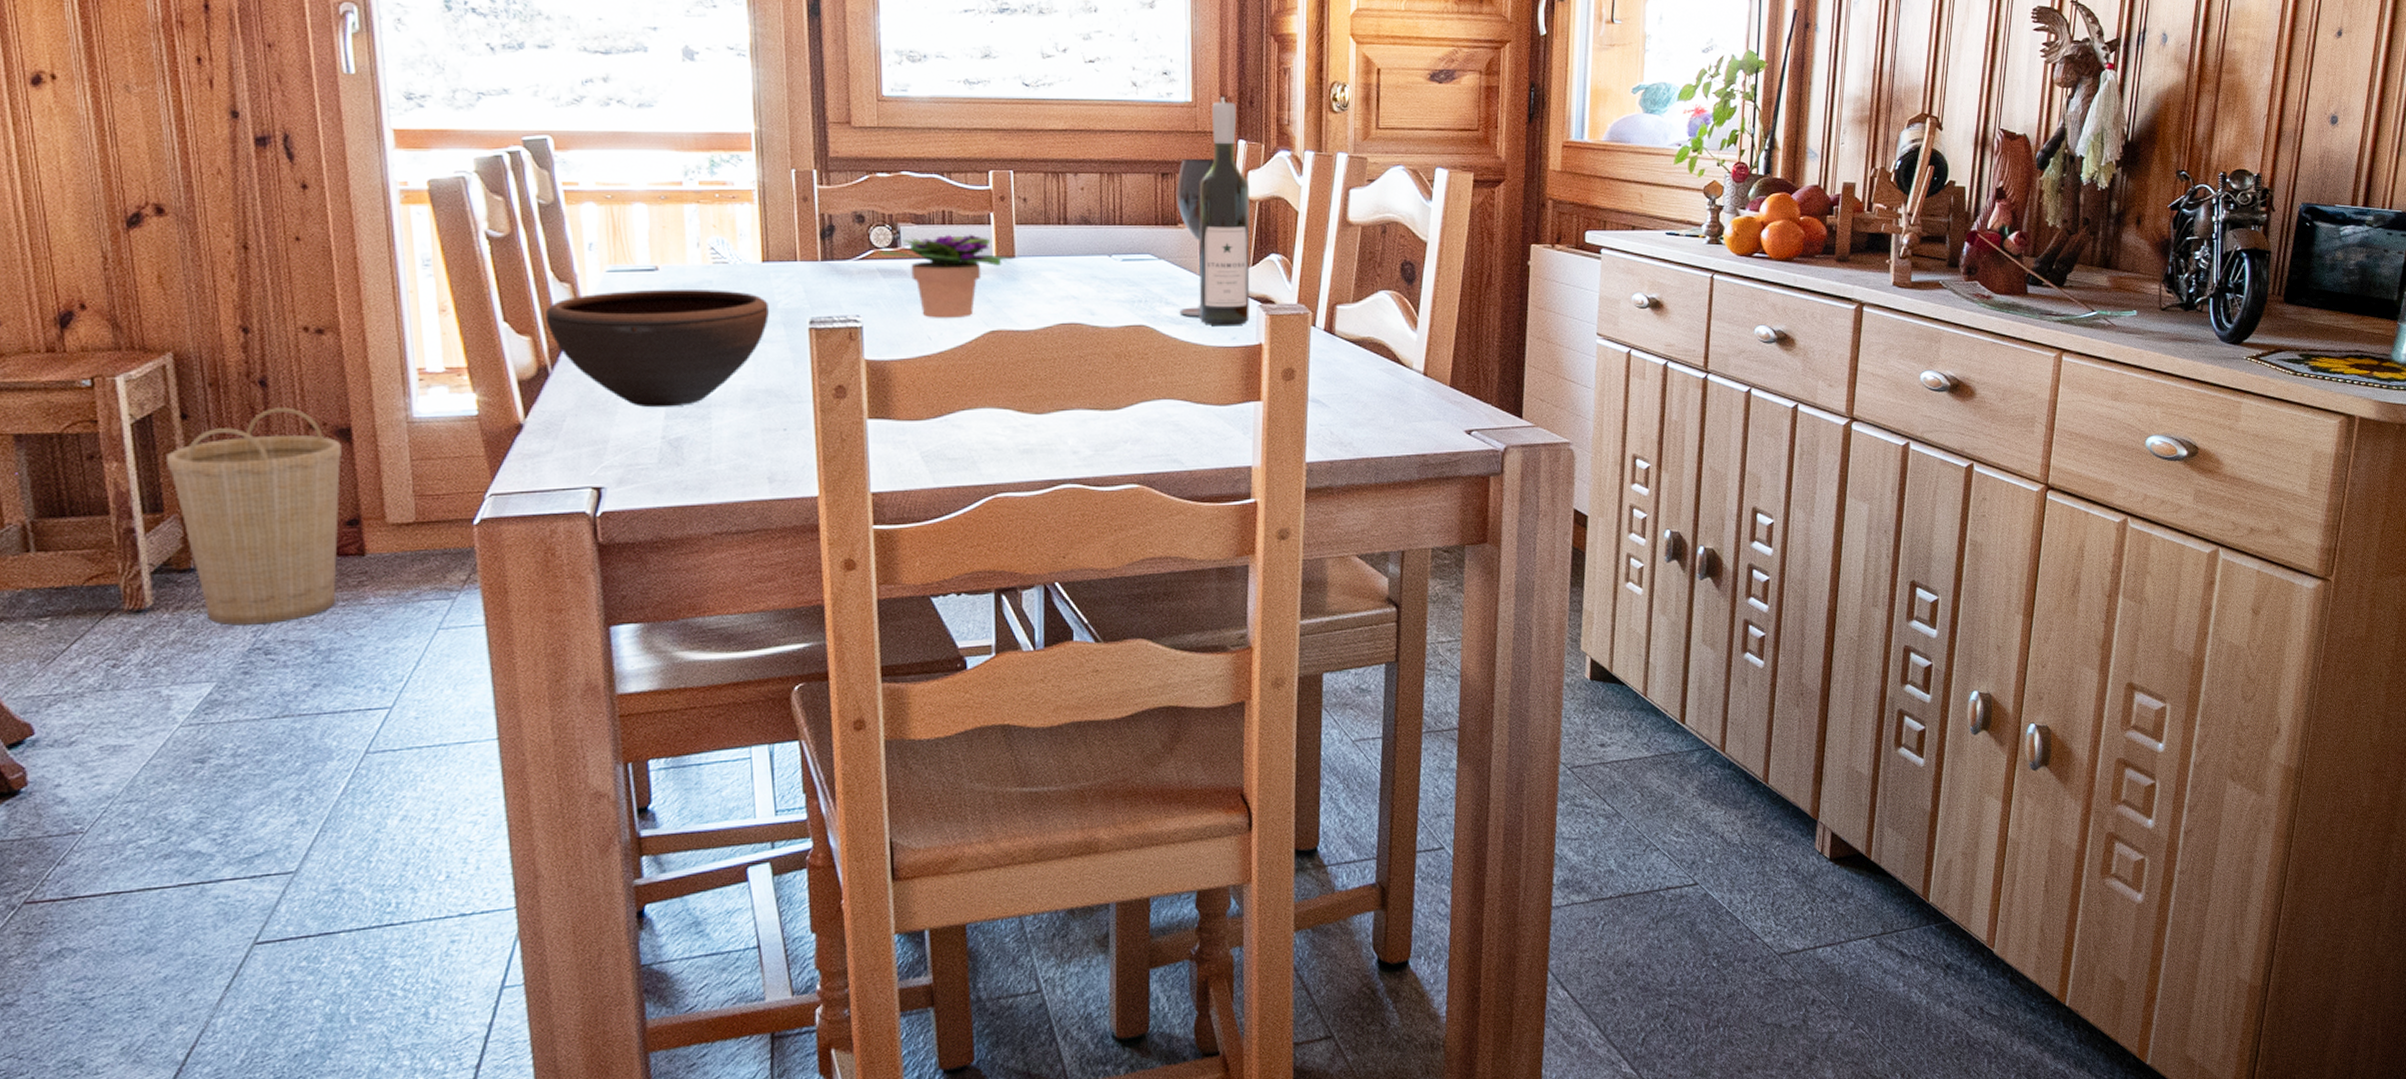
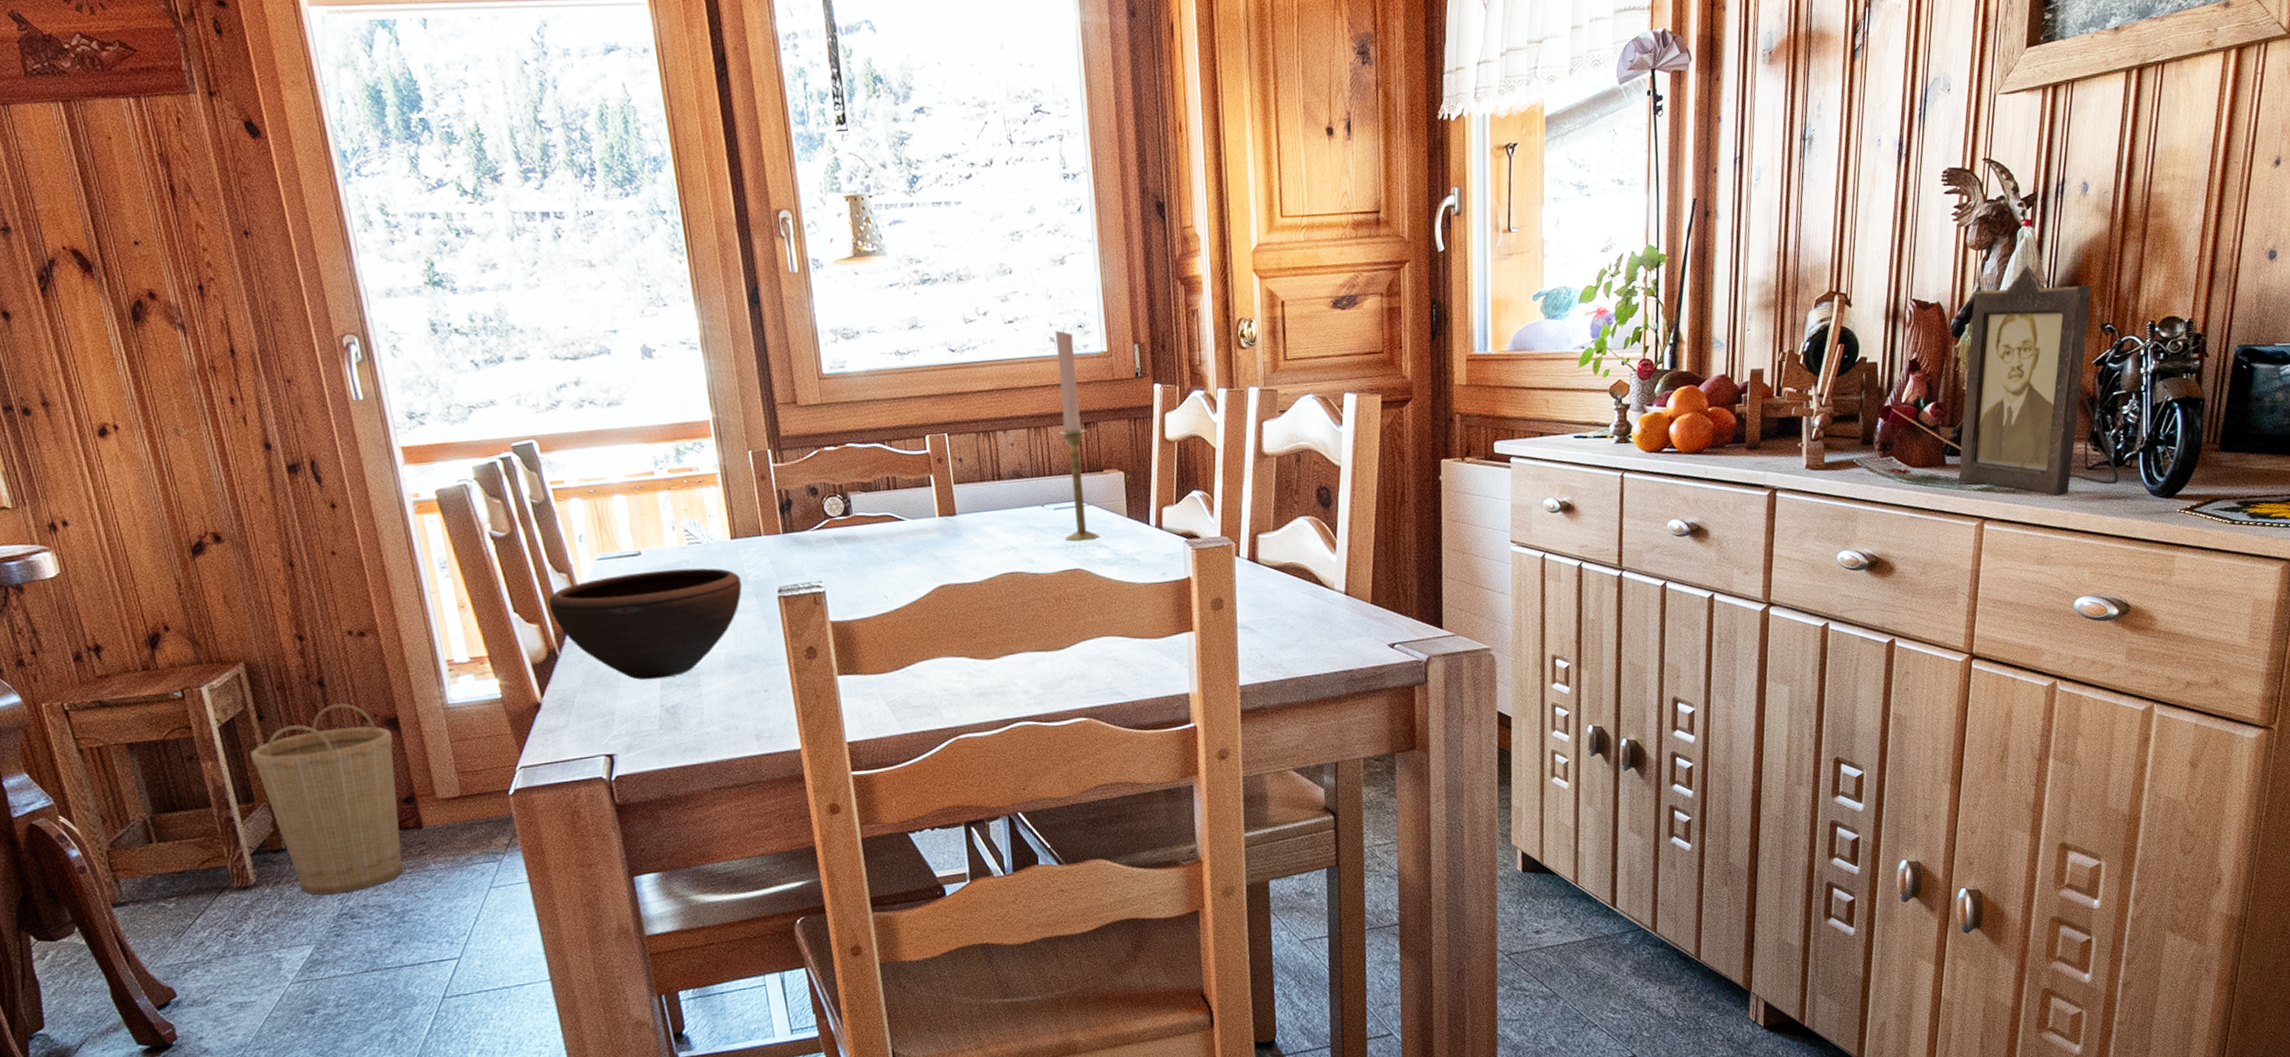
potted flower: present [878,234,1014,318] -> none [832,496,956,579]
candlestick: none [1131,72,1169,295] -> present [1054,327,1100,541]
wine glass: present [1176,158,1215,317] -> none [1099,404,1134,557]
bottle: present [1198,102,1250,327] -> none [1120,348,1177,564]
photo frame: none [2038,106,2191,333] -> present [1957,265,2119,495]

